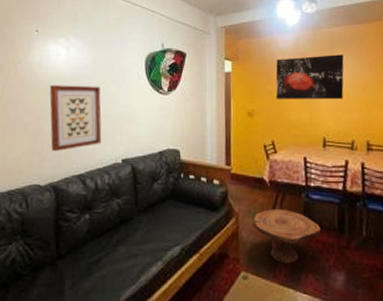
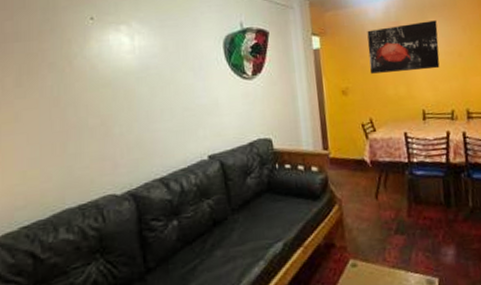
wall art: present [49,85,102,152] -> none [114,76,183,156]
side table: present [247,209,321,264] -> none [350,189,428,246]

